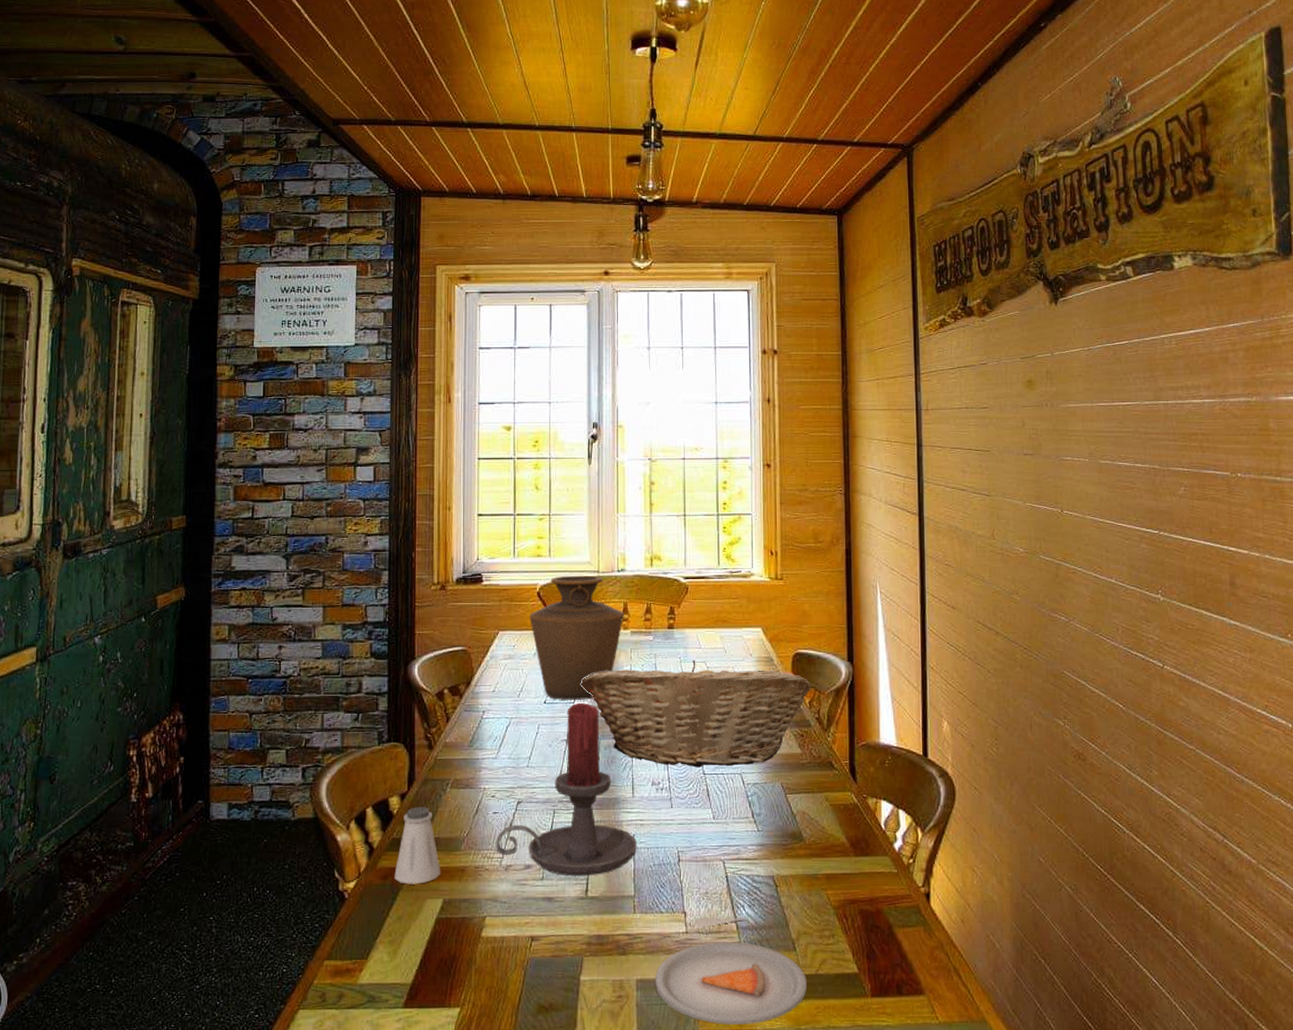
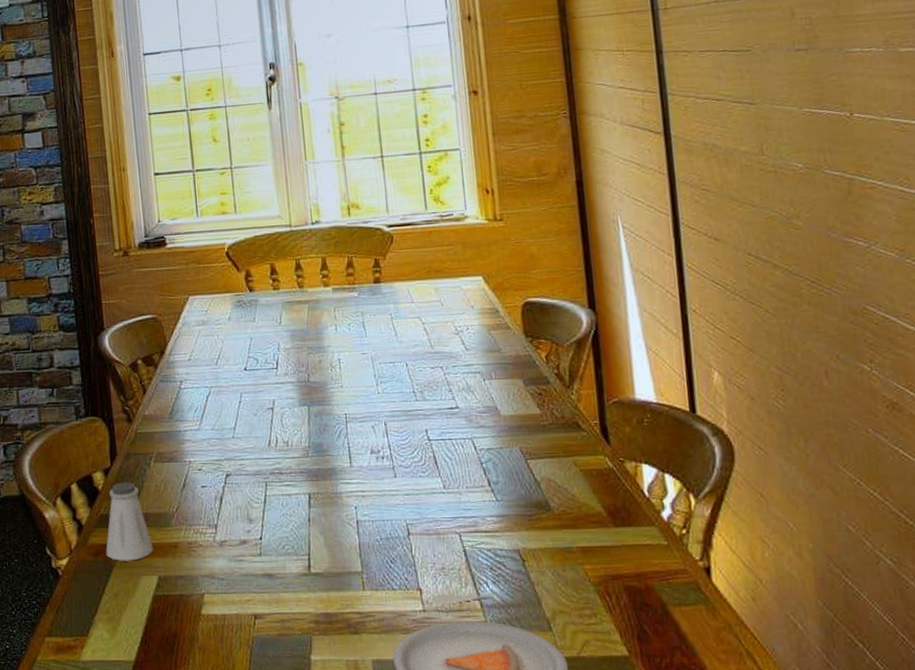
candle holder: present [496,702,637,876] -> none [207,367,360,552]
vase: present [529,575,624,700] -> none [219,230,324,366]
fruit basket: present [581,659,812,768] -> none [282,315,548,433]

